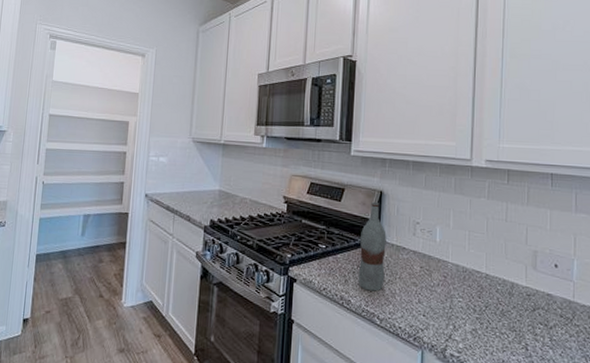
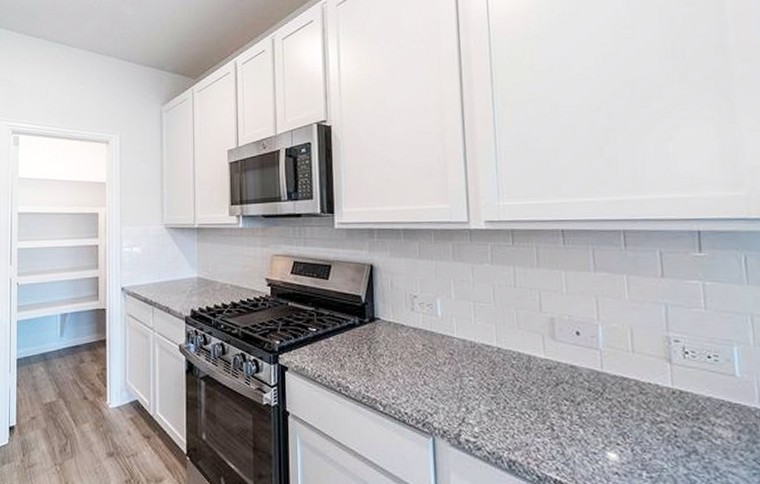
bottle: present [358,202,387,291] -> none [353,278,384,375]

